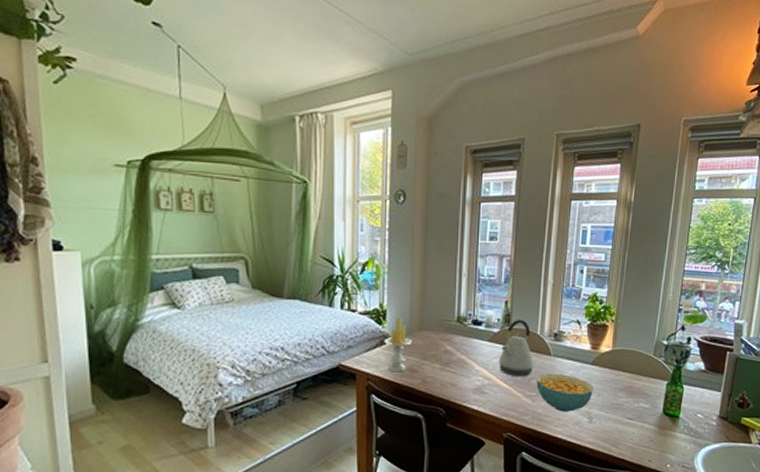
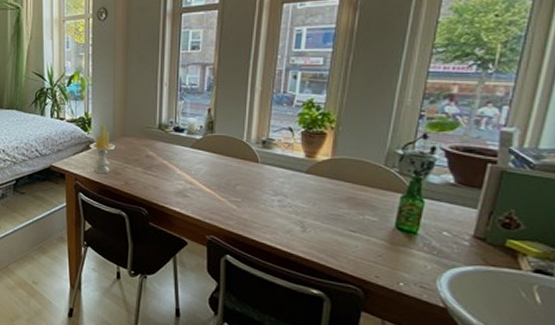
kettle: present [498,320,534,377] -> none [201,127,239,183]
cereal bowl: present [536,373,594,412] -> none [242,180,309,220]

